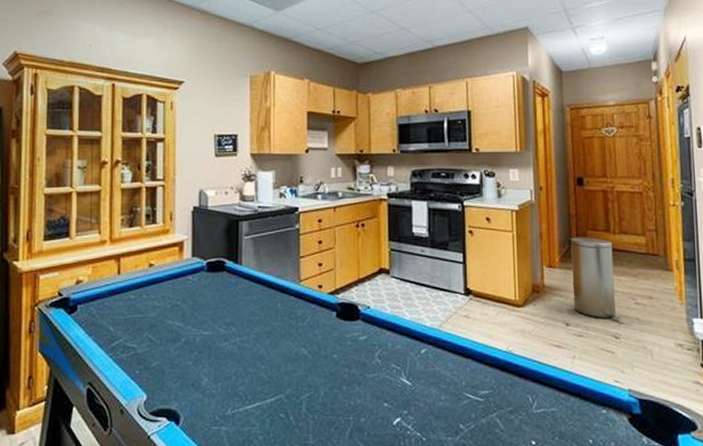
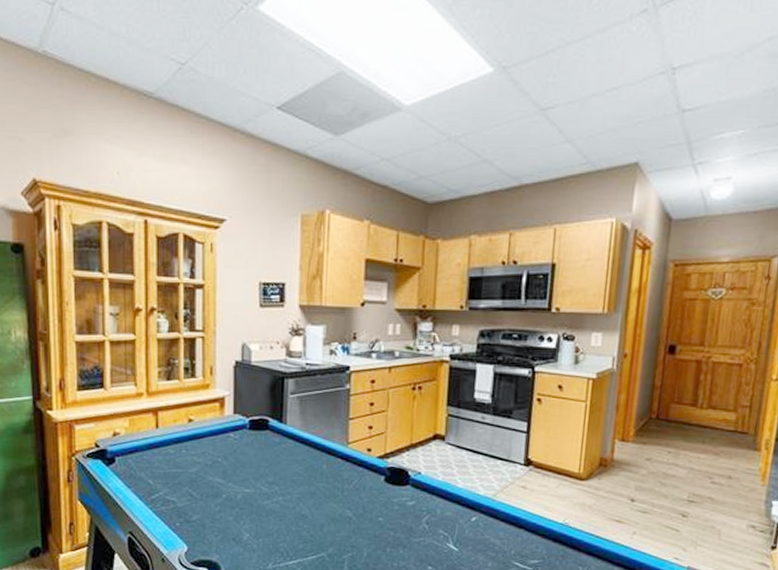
pedal bin: present [567,237,622,320] -> none [642,410,697,498]

